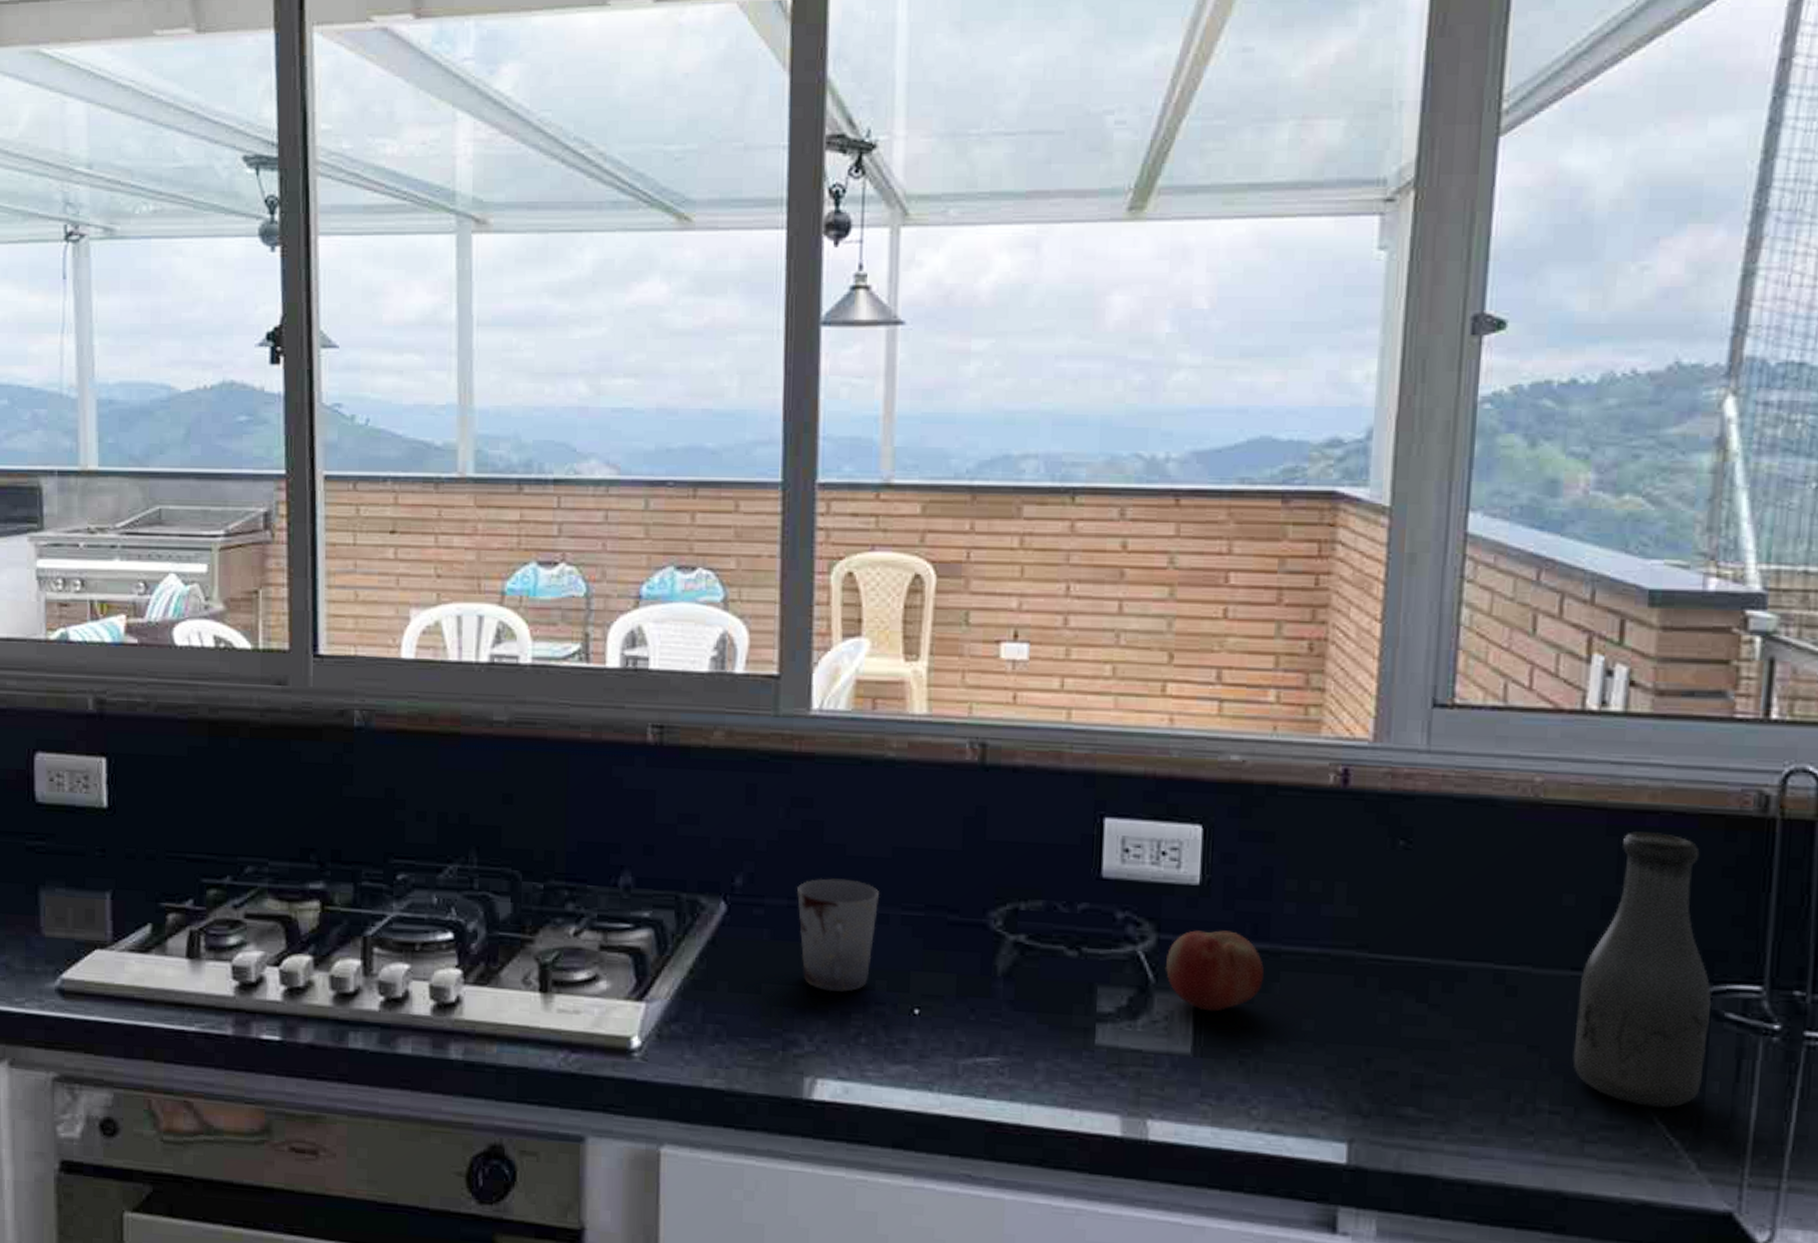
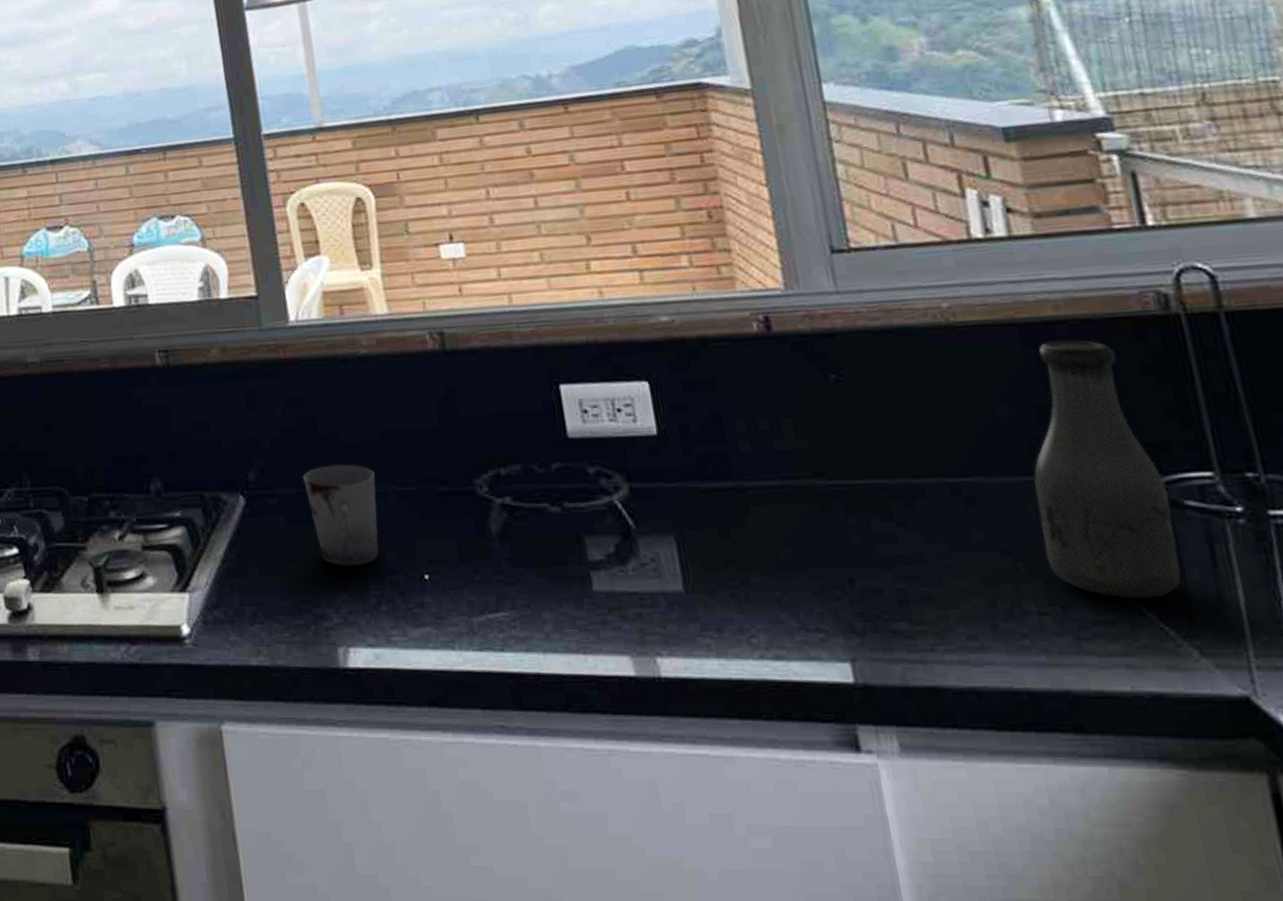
fruit: present [1165,930,1264,1012] -> none [641,473,735,550]

